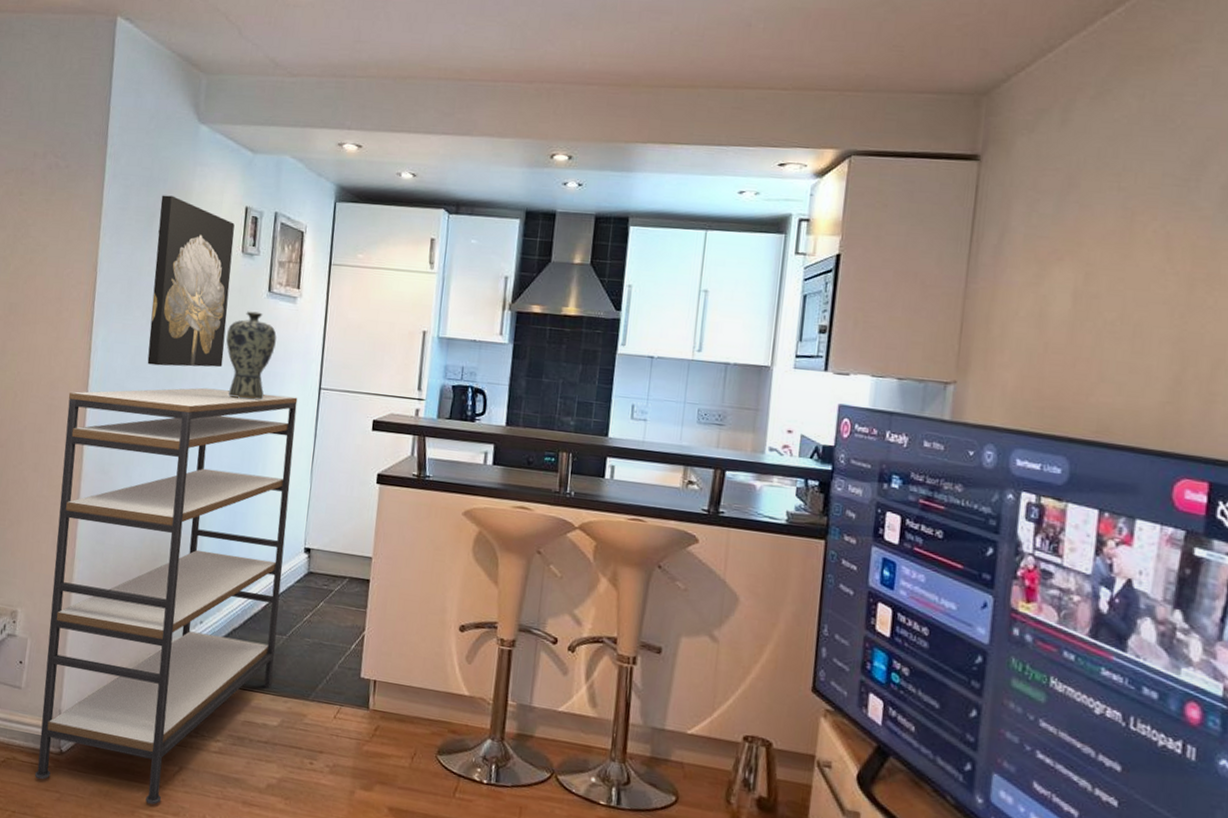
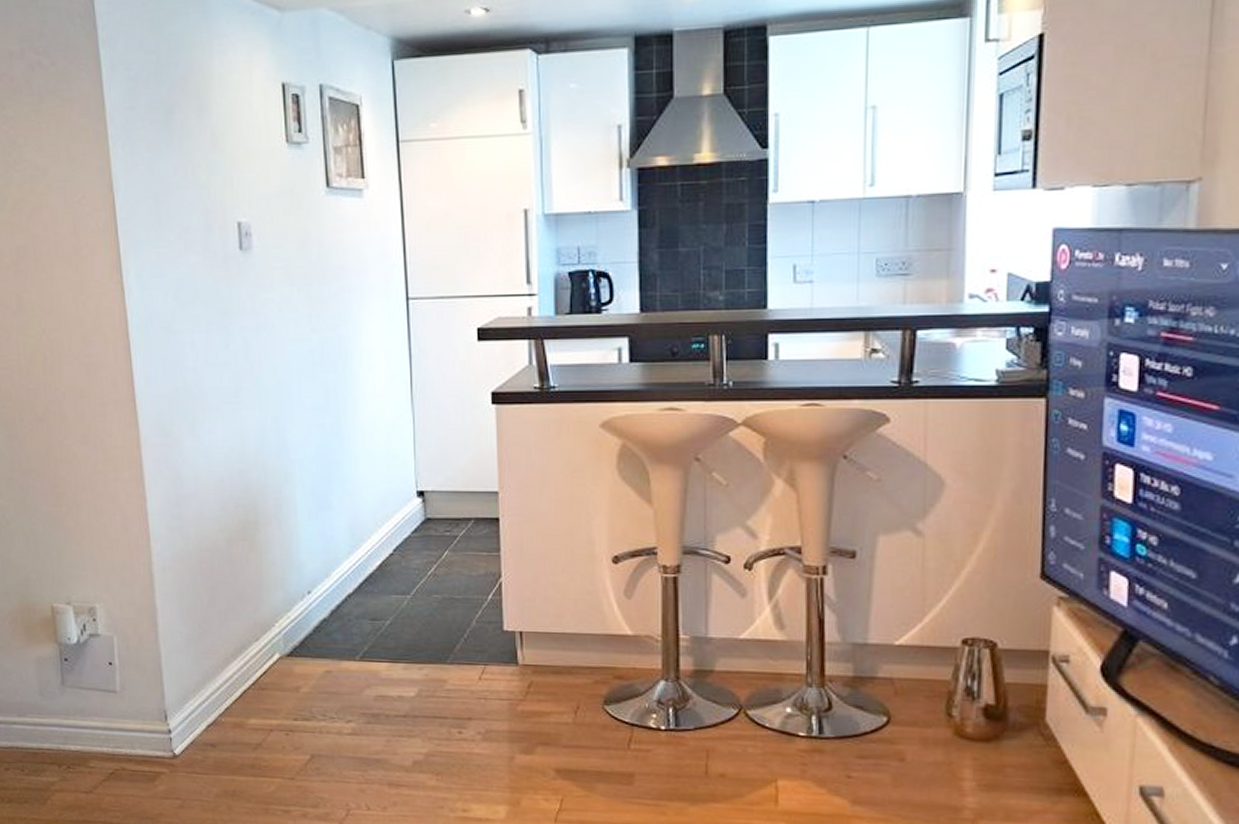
shelving unit: present [34,387,298,805] -> none [107,313,402,799]
wall art: present [147,195,235,368] -> none [176,82,285,298]
vase: present [226,311,277,401] -> none [284,214,346,324]

